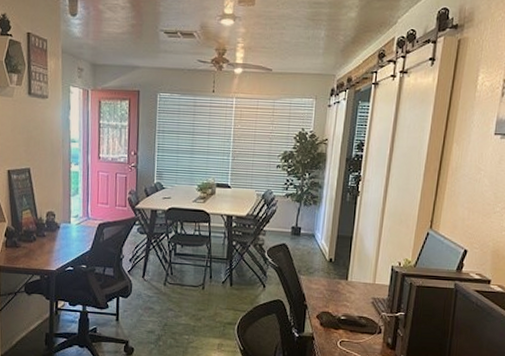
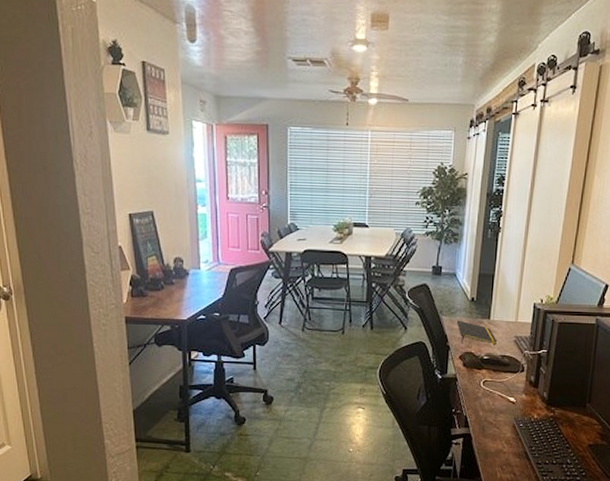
notepad: none [314,280,354,305] -> present [456,320,497,344]

